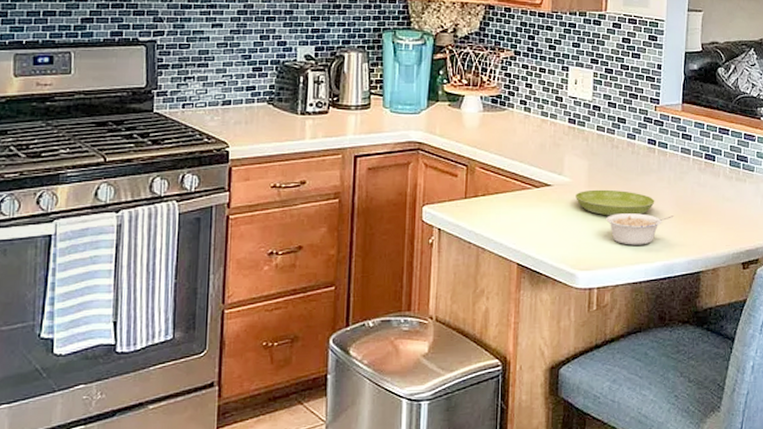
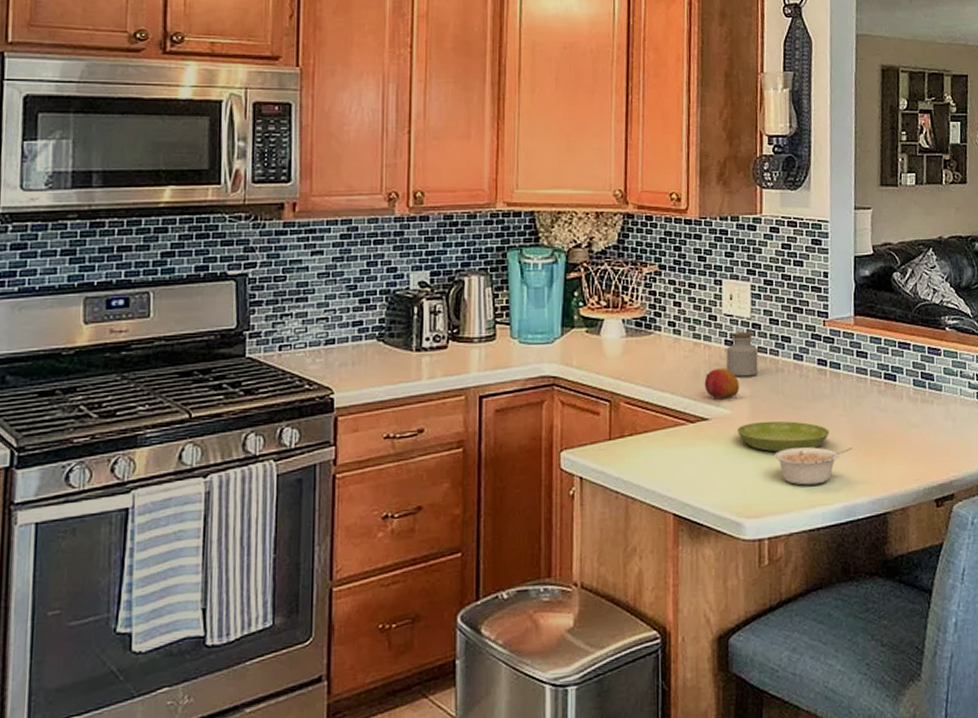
fruit: none [549,142,579,169] -> present [704,367,739,399]
jar: none [569,113,597,151] -> present [726,332,758,377]

